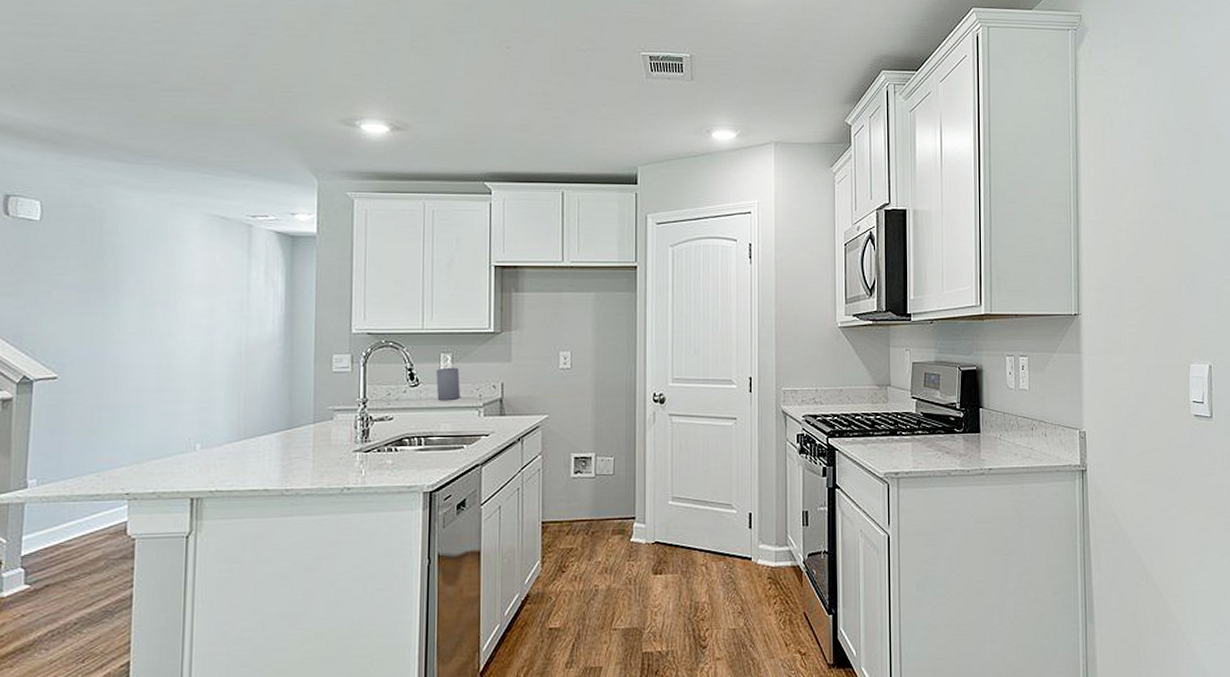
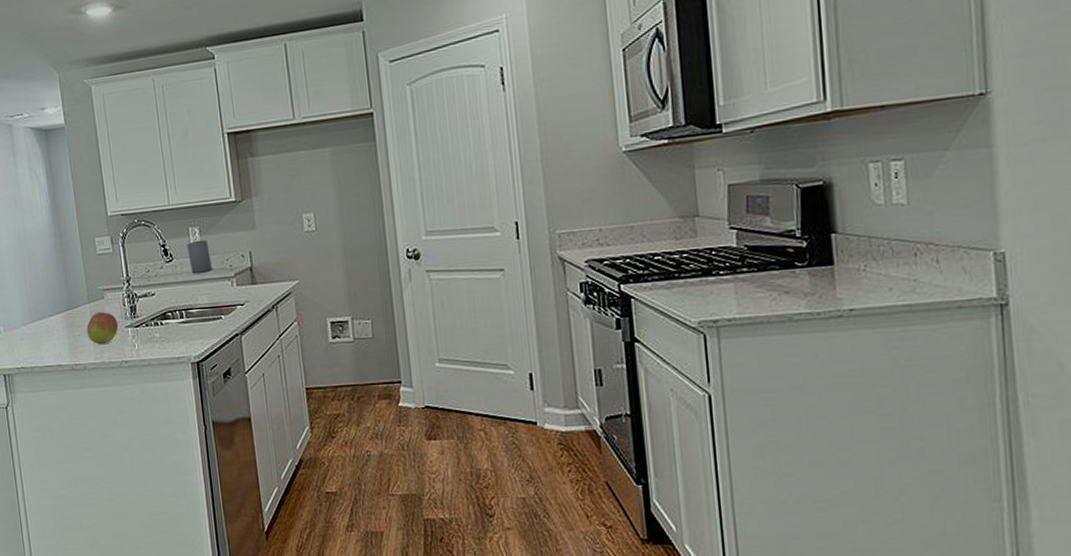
fruit: none [306,434,346,469] -> present [86,312,119,345]

